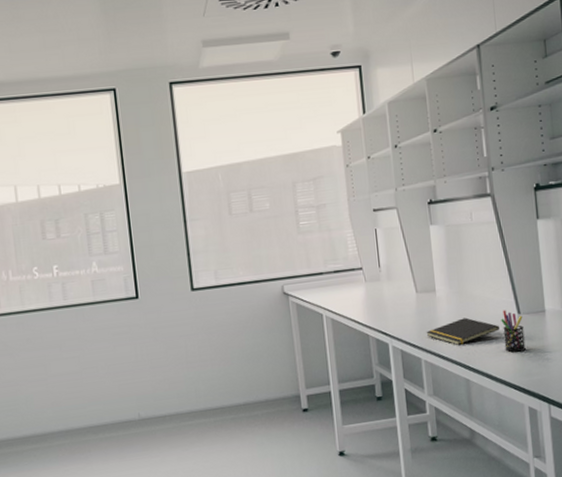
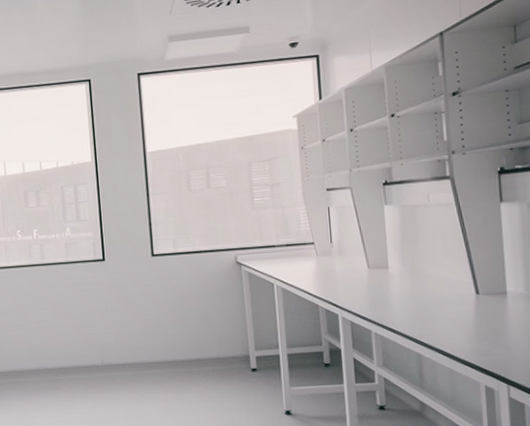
notepad: present [426,317,500,346] -> none [377,295,457,321]
pen holder: present [501,310,526,353] -> none [457,289,484,332]

